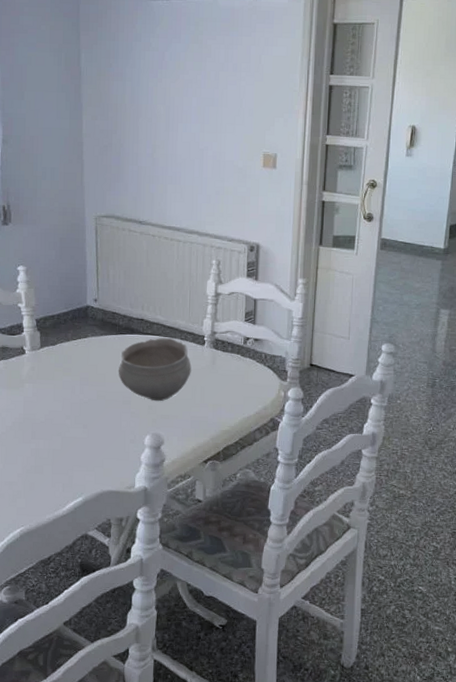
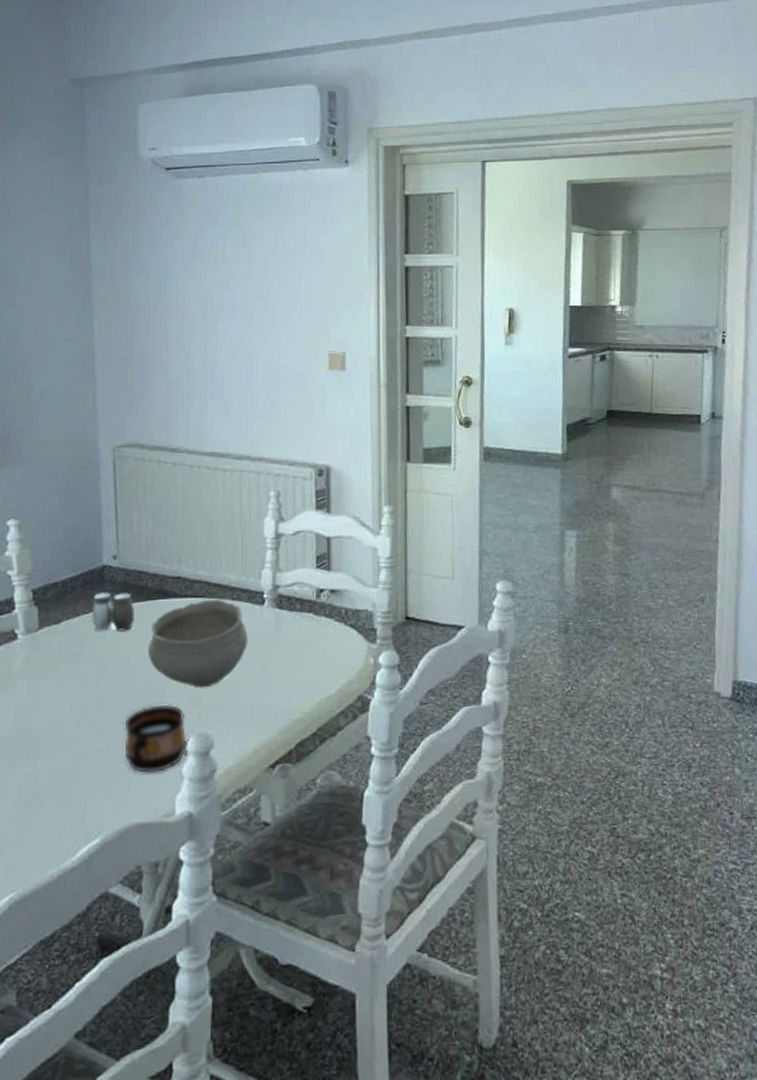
salt and pepper shaker: none [79,325,109,355] -> present [92,592,134,632]
cup: none [100,410,145,457] -> present [124,704,187,773]

